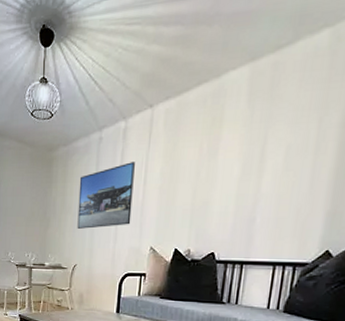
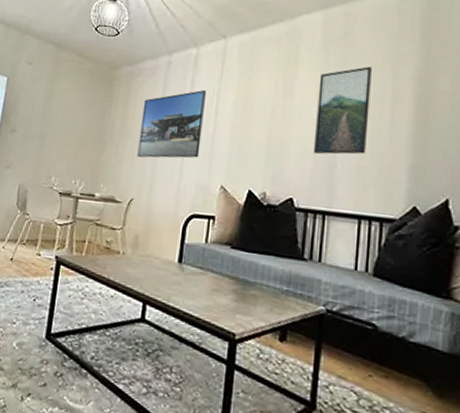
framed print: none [234,118,297,211] -> present [312,66,372,155]

